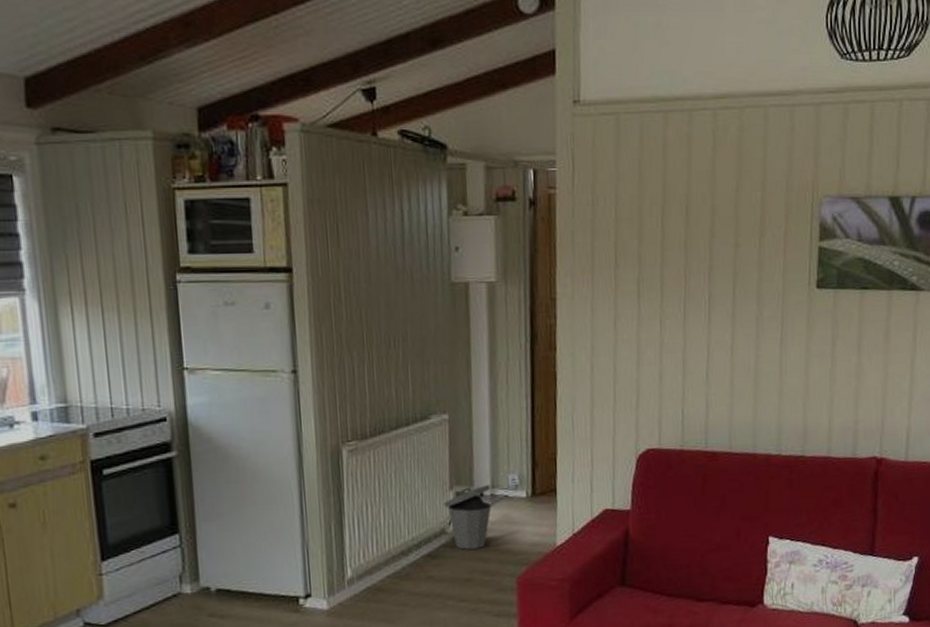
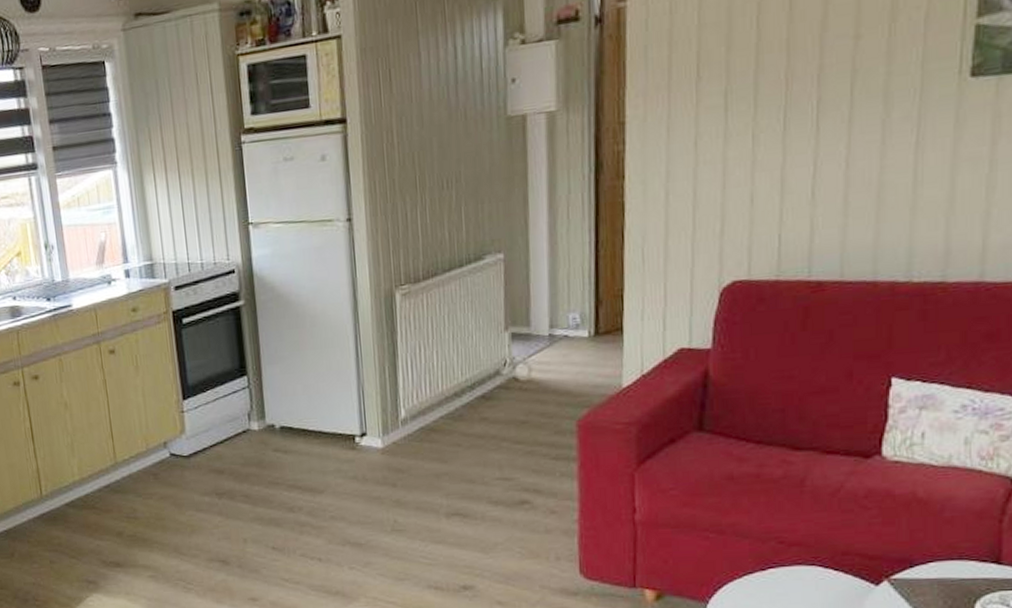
trash can: present [443,485,491,550] -> none [498,325,550,391]

